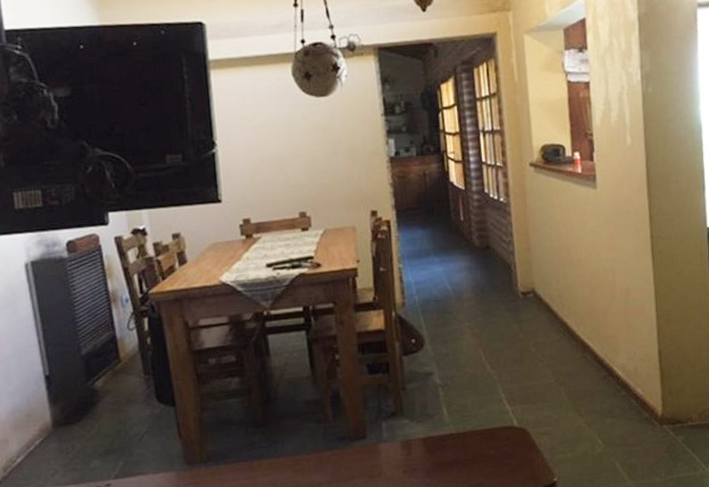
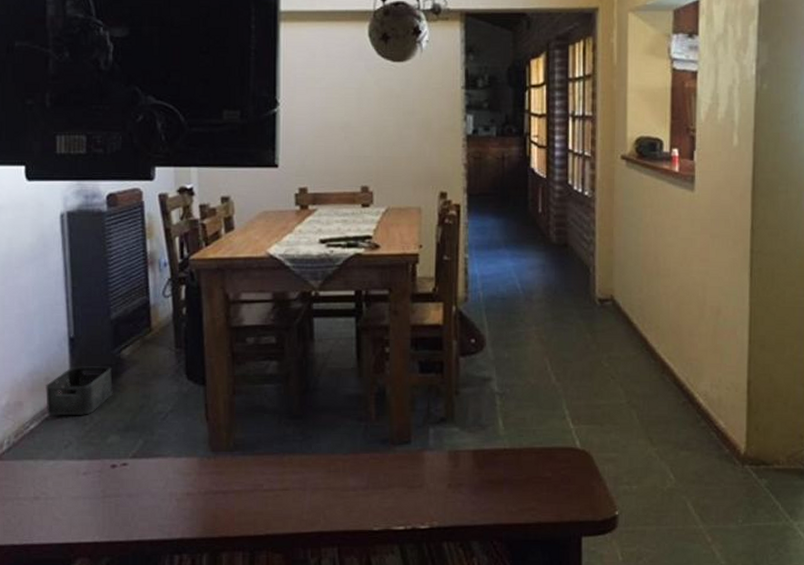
storage bin: none [27,398,91,449] -> present [46,366,113,416]

